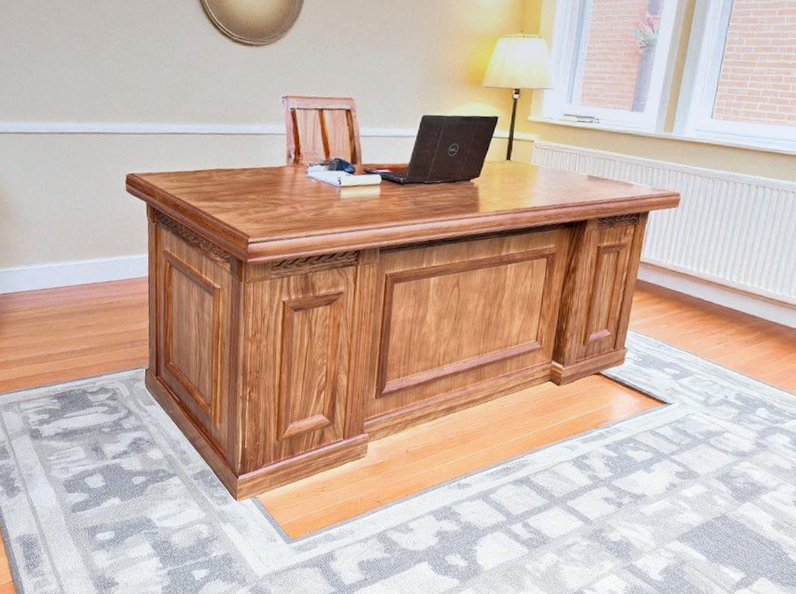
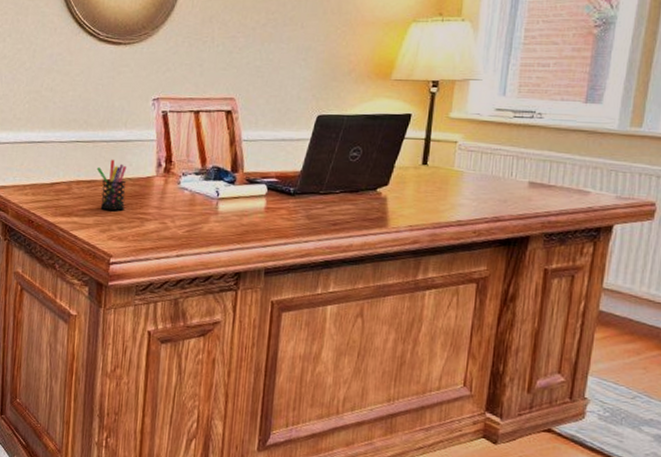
pen holder: none [234,150,261,196] -> present [96,159,127,211]

